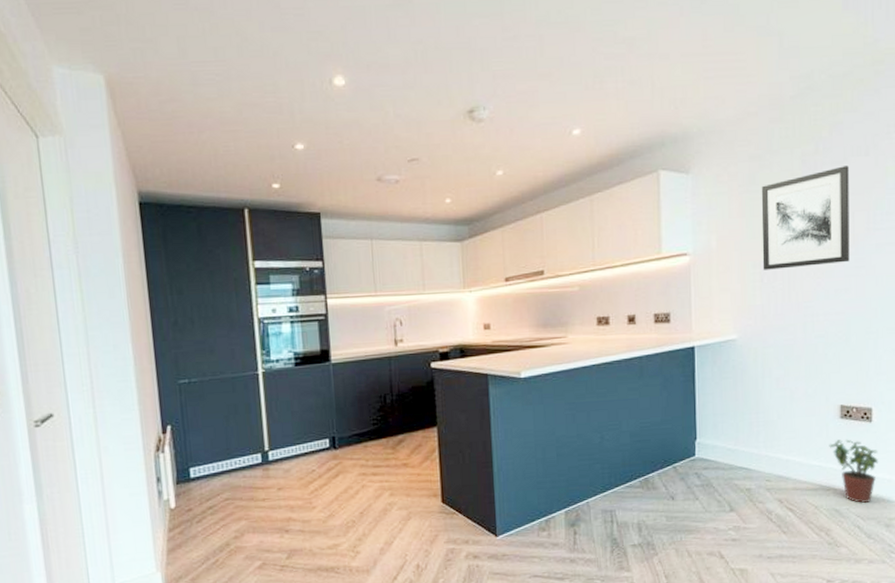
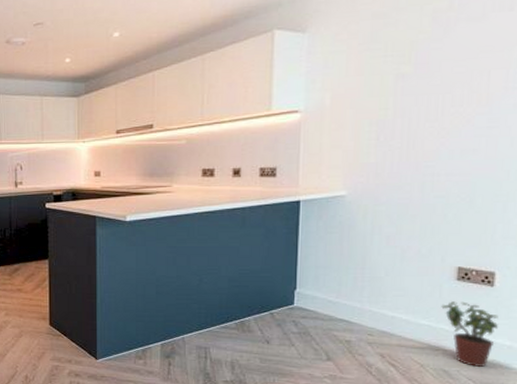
wall art: present [761,166,850,270] -> none [379,22,488,128]

